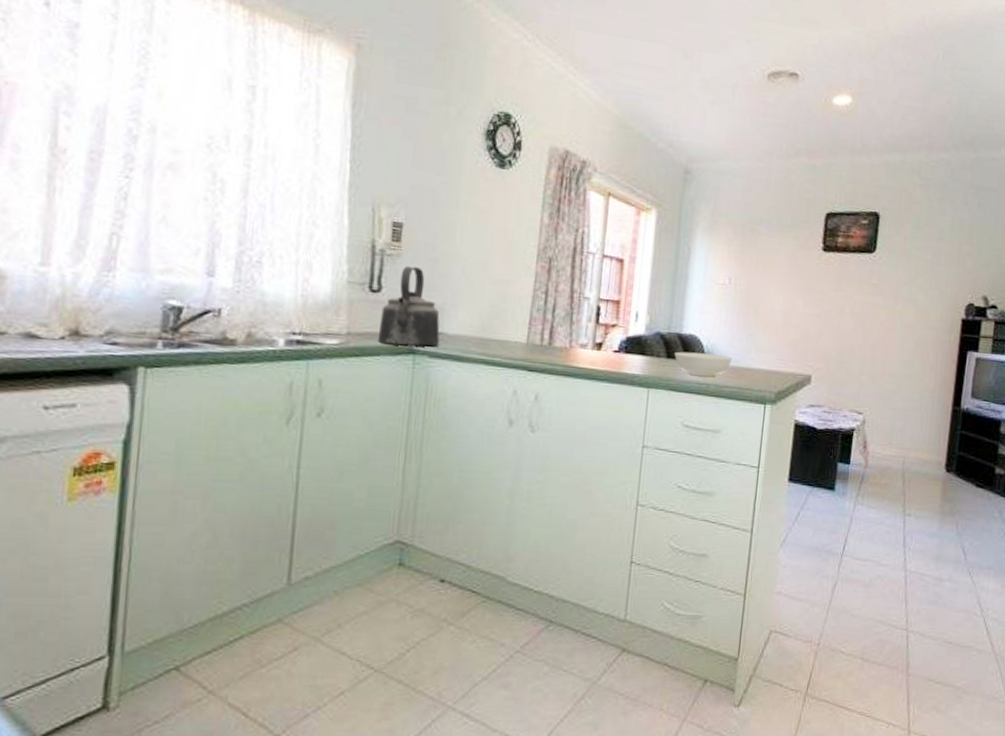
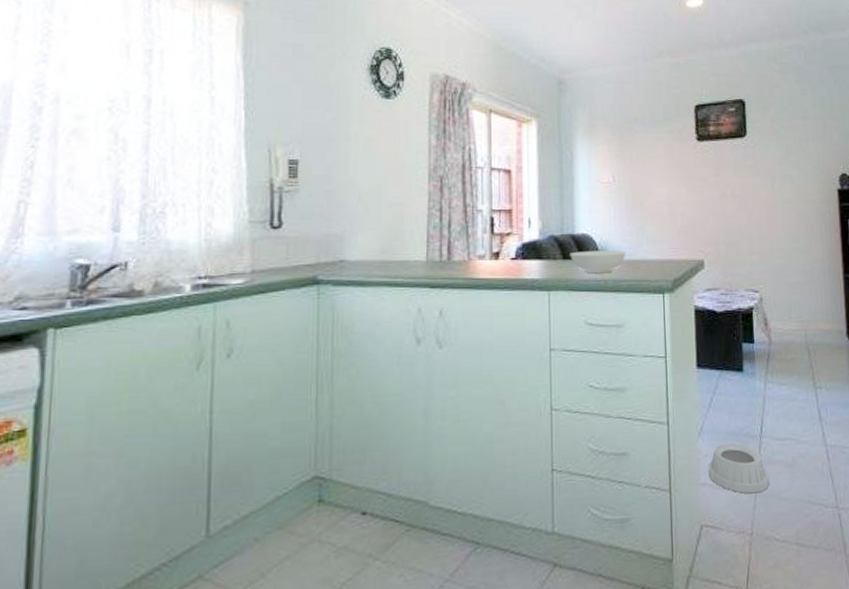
kettle: present [378,266,440,348] -> none [283,200,341,279]
pet bowl: none [785,558,845,608] -> present [708,444,770,494]

